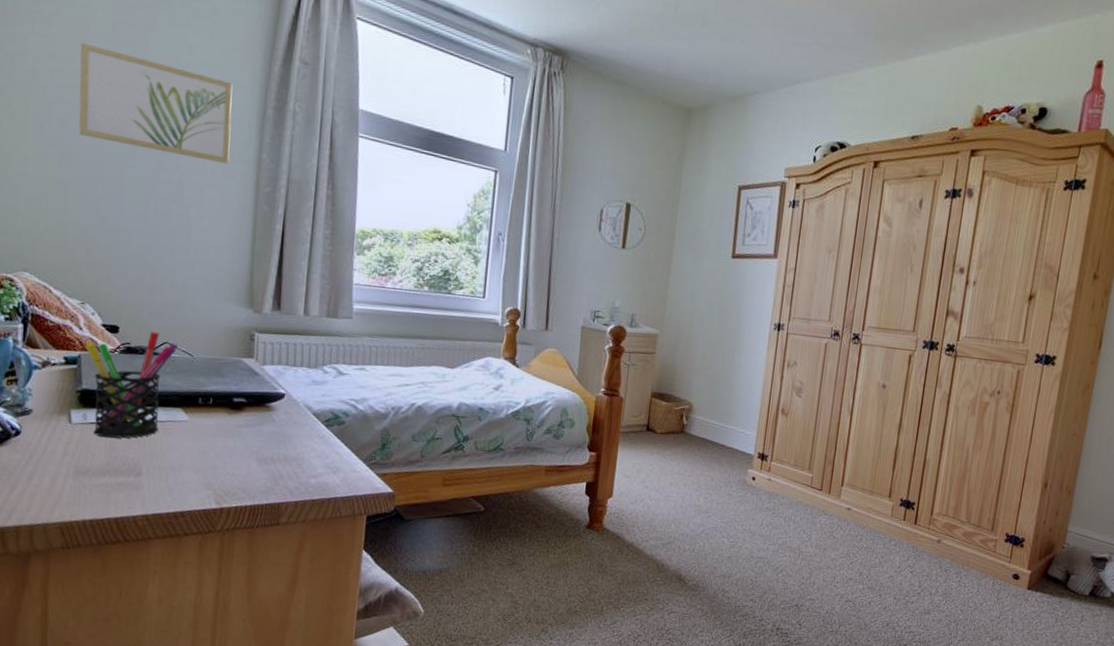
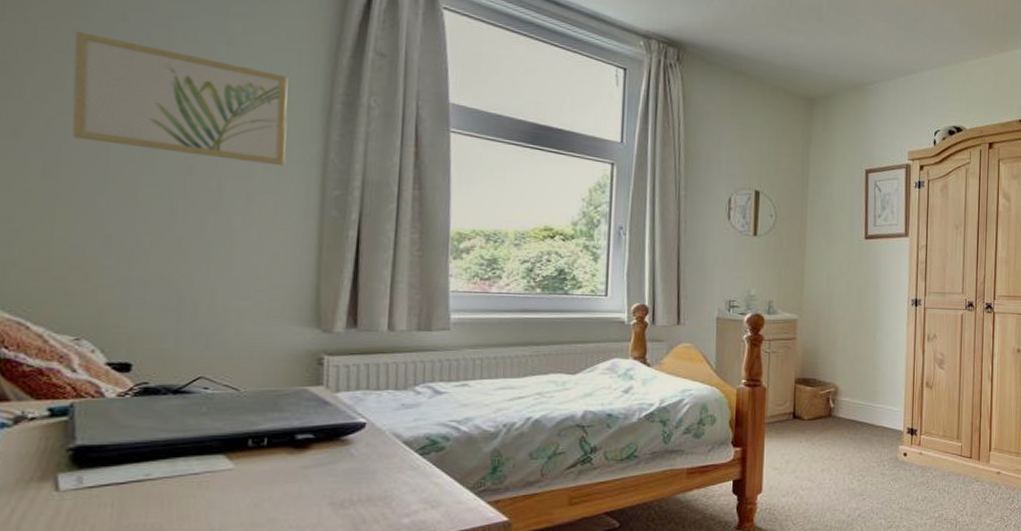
pen holder: present [85,331,179,438] -> none [80,366,219,504]

